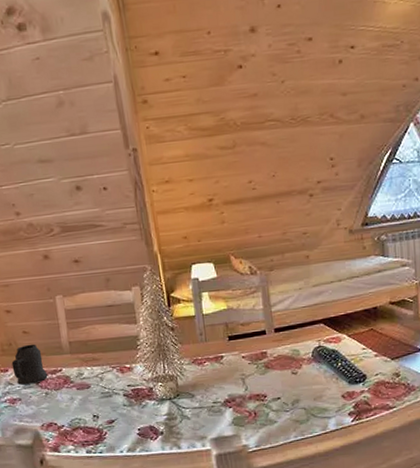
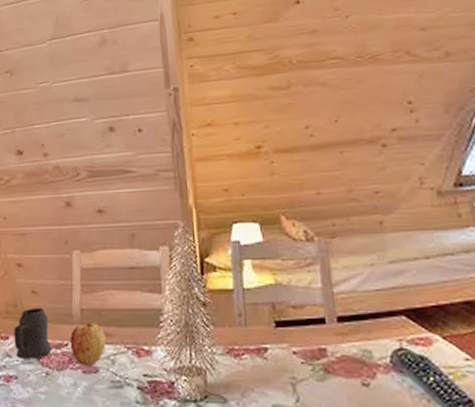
apple: none [62,351,94,385] -> present [70,323,106,366]

